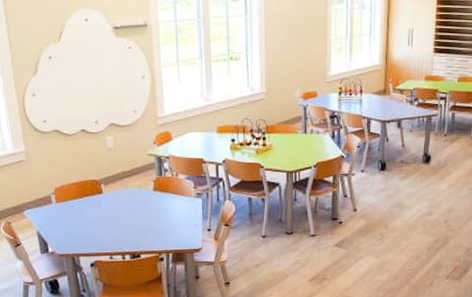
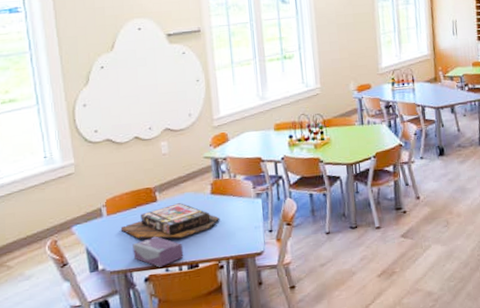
board game: none [68,197,162,230] -> present [120,203,220,240]
tissue box: none [79,226,127,255] -> present [132,236,184,268]

